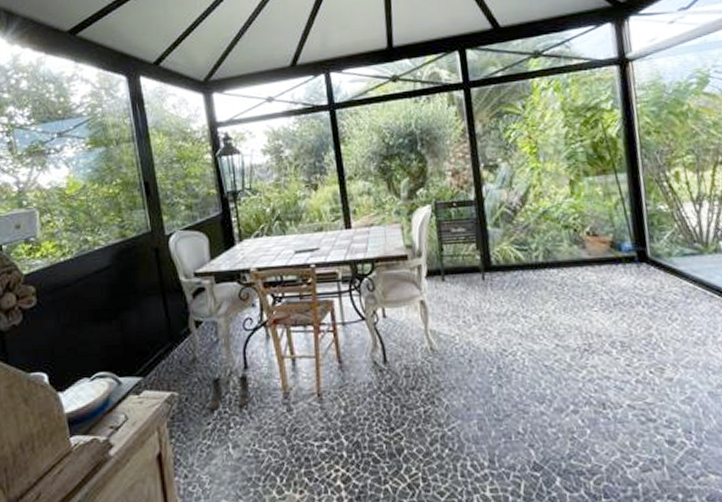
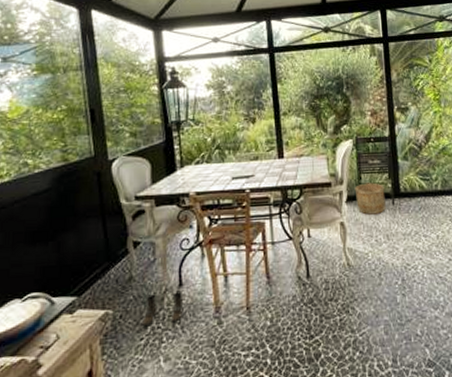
wooden bucket: none [435,254,474,292] -> present [354,182,386,215]

